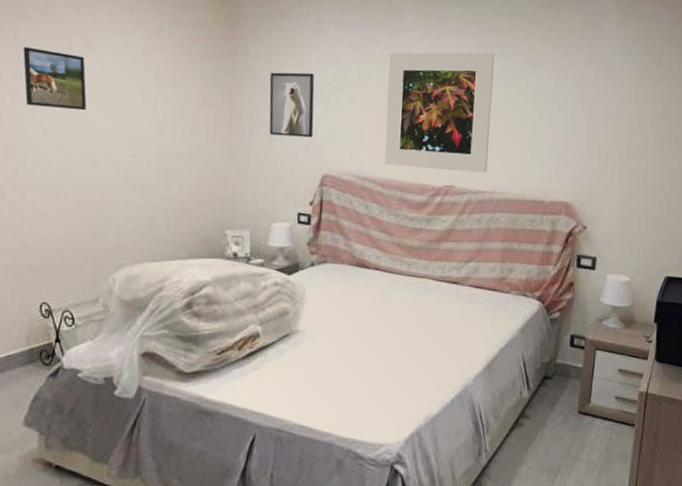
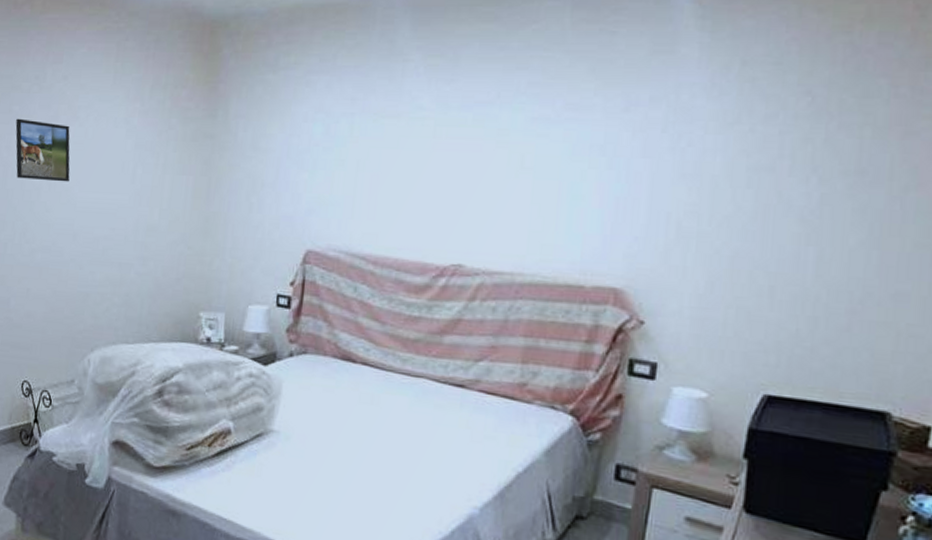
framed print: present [269,72,315,138] -> none [249,132,301,207]
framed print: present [385,52,495,173] -> none [378,95,523,249]

